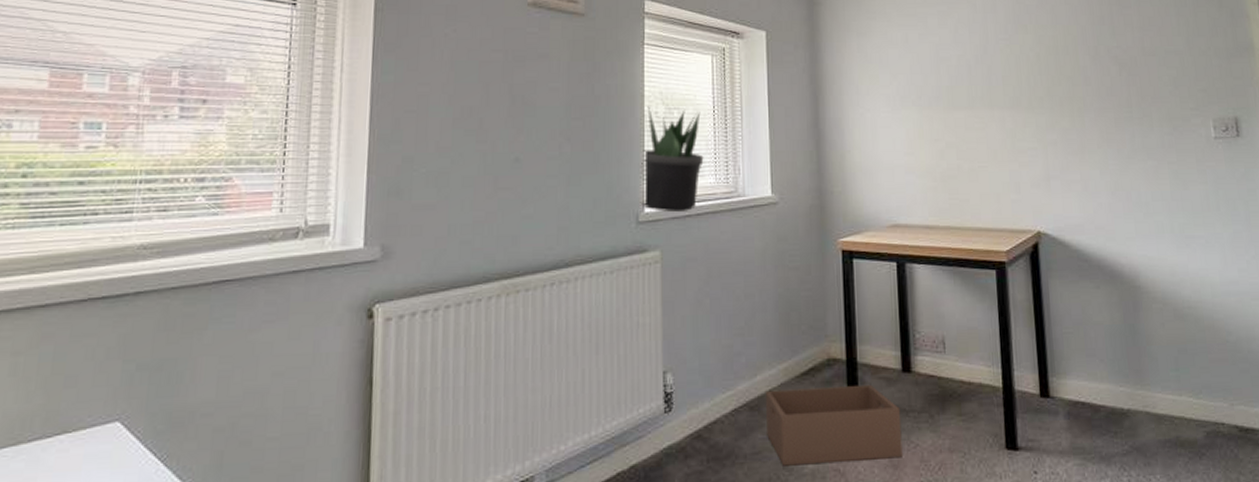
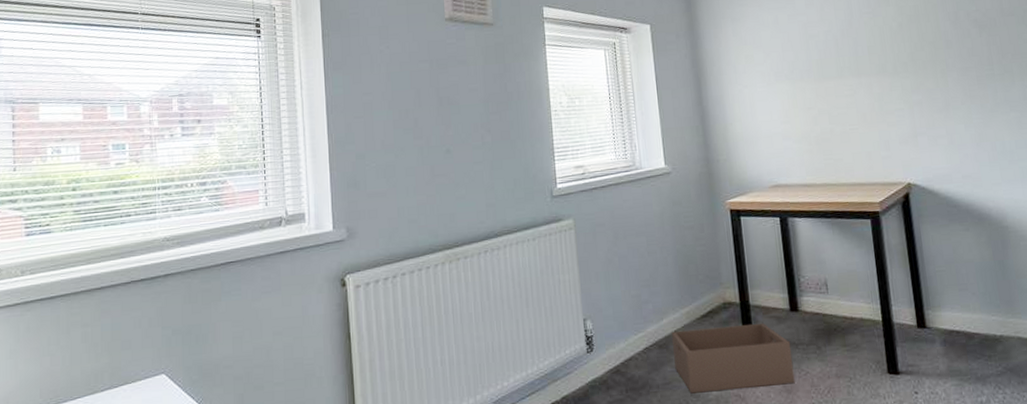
planter: present [641,106,704,212] -> none [551,98,605,186]

